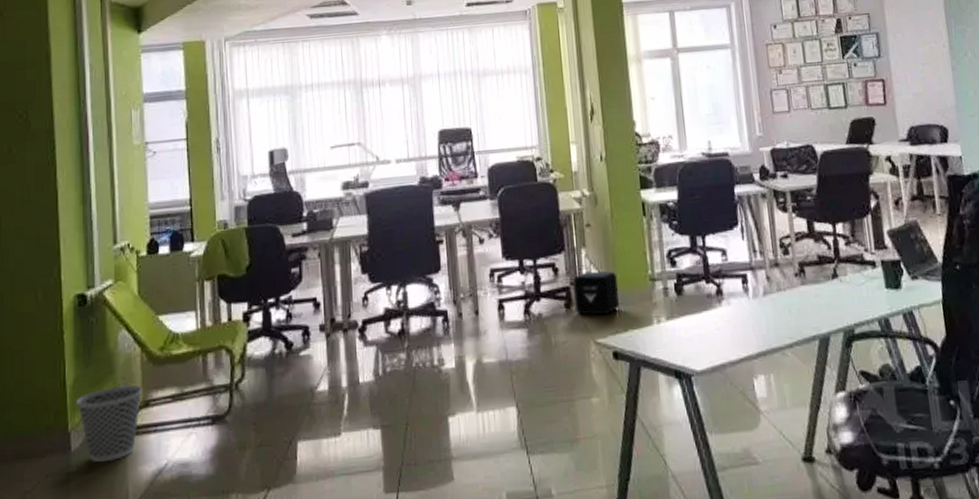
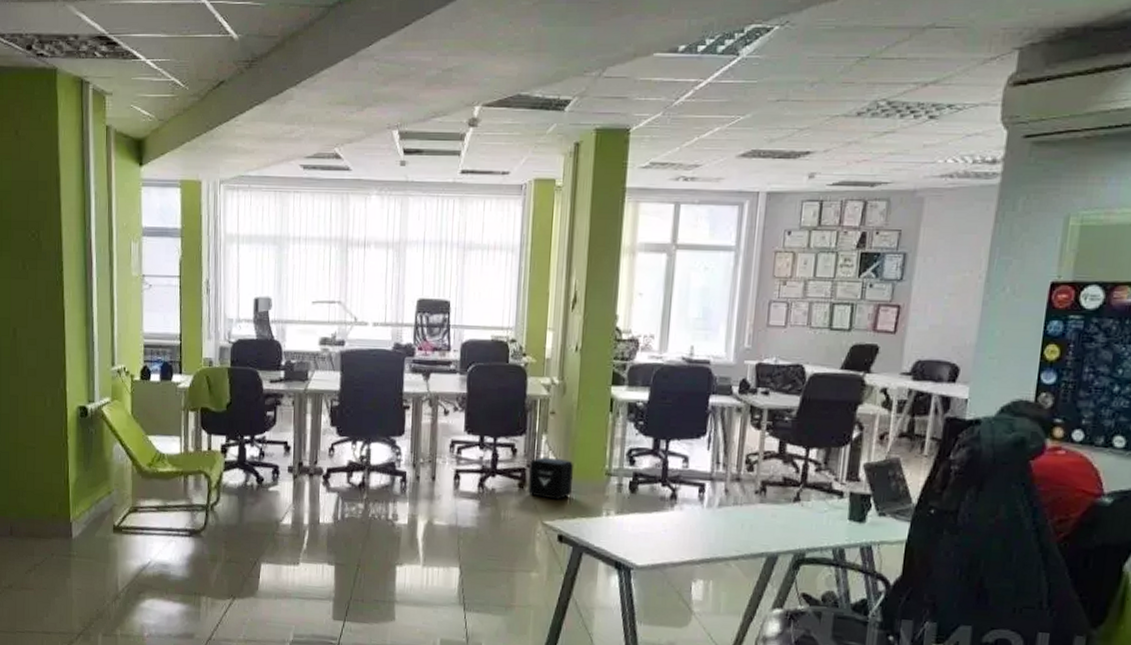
wastebasket: present [76,384,143,463] -> none [77,490,133,553]

